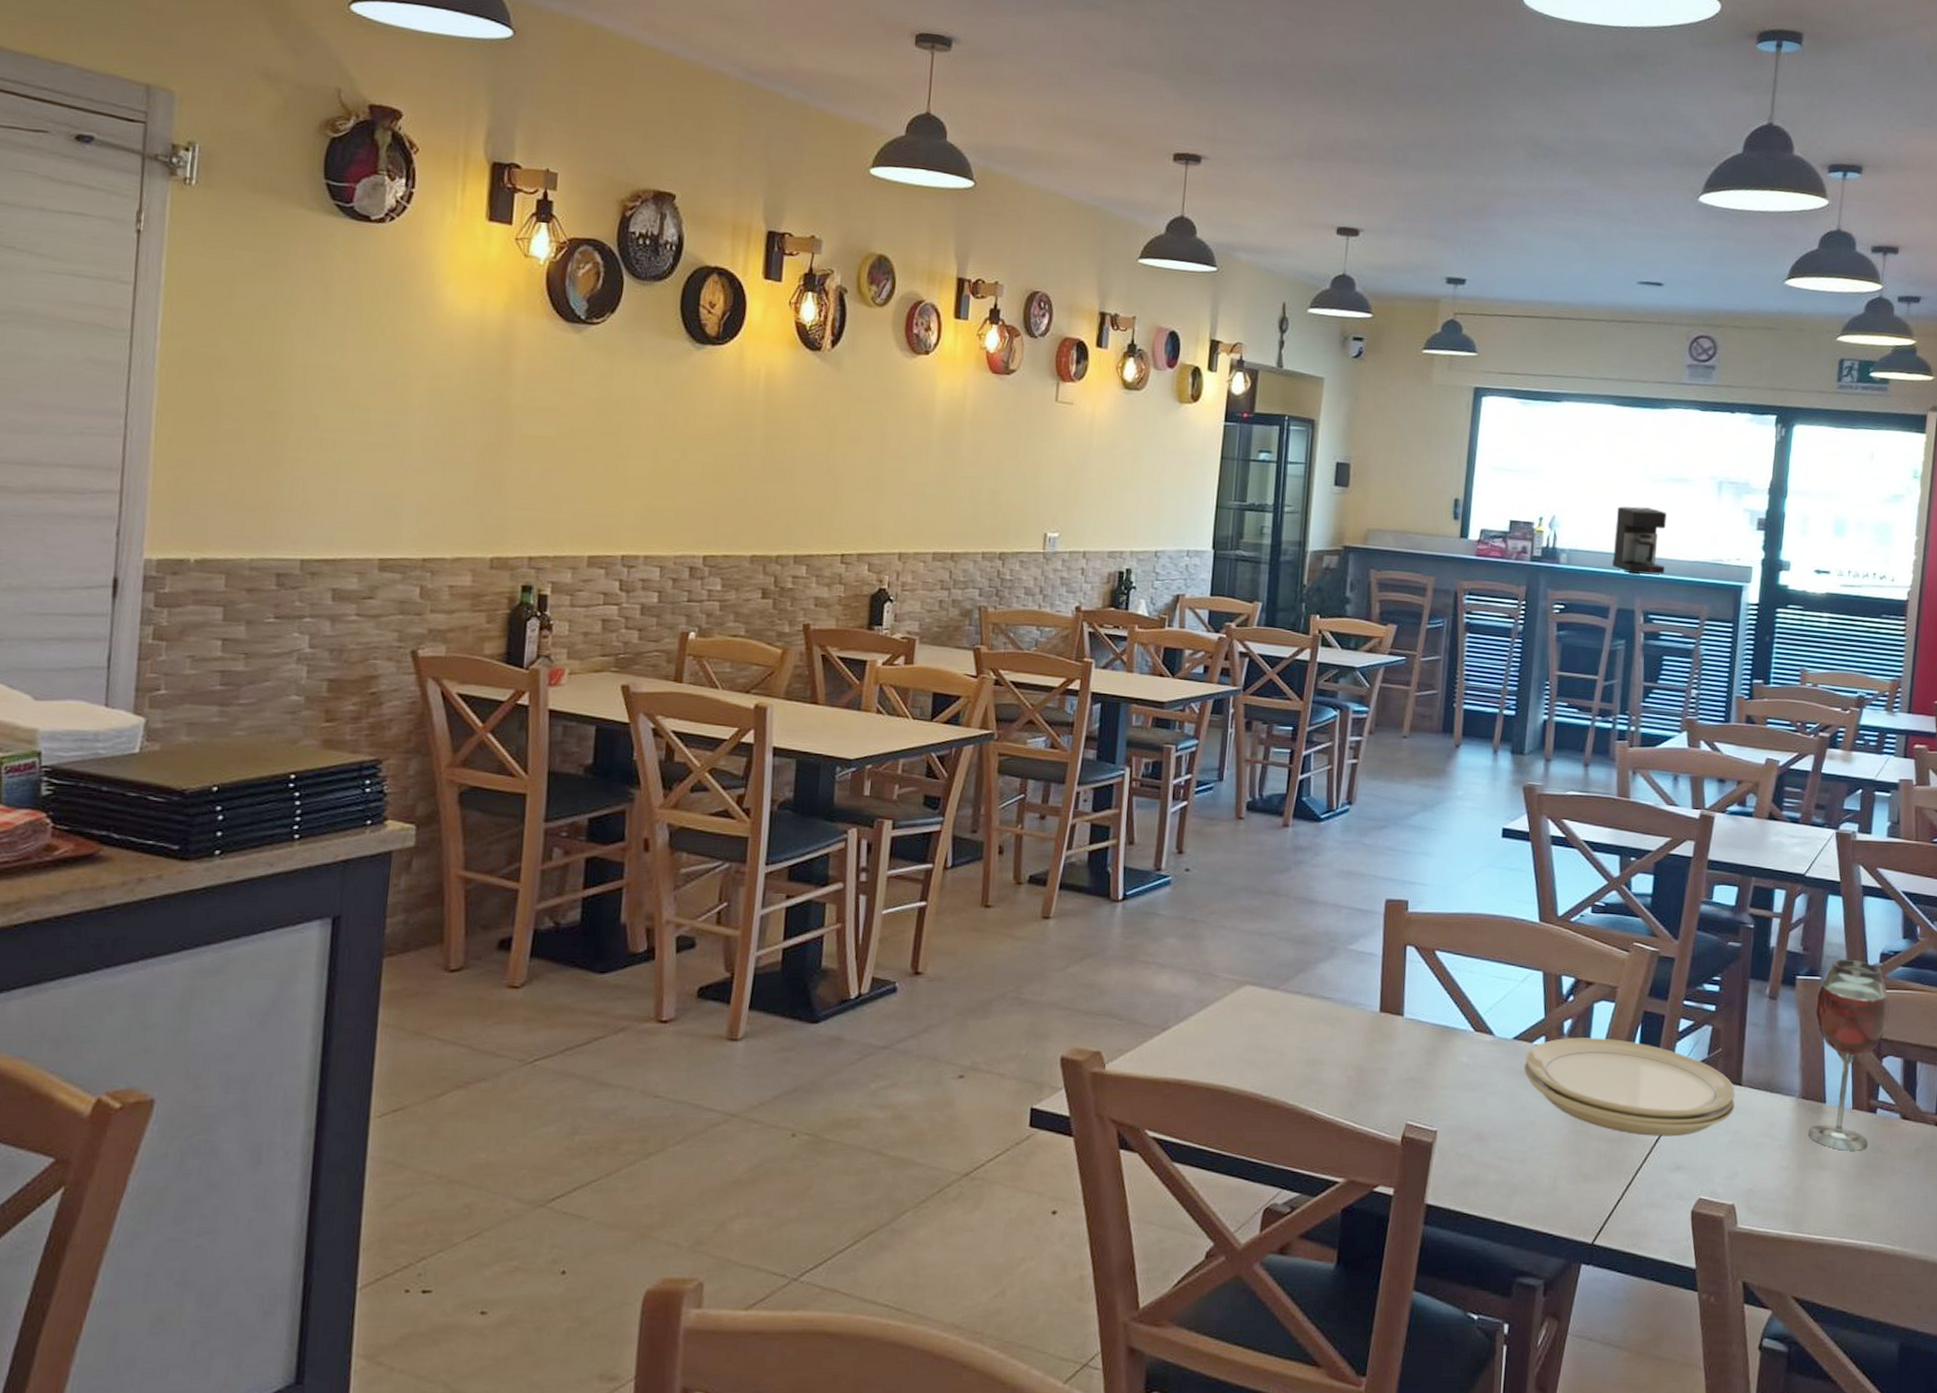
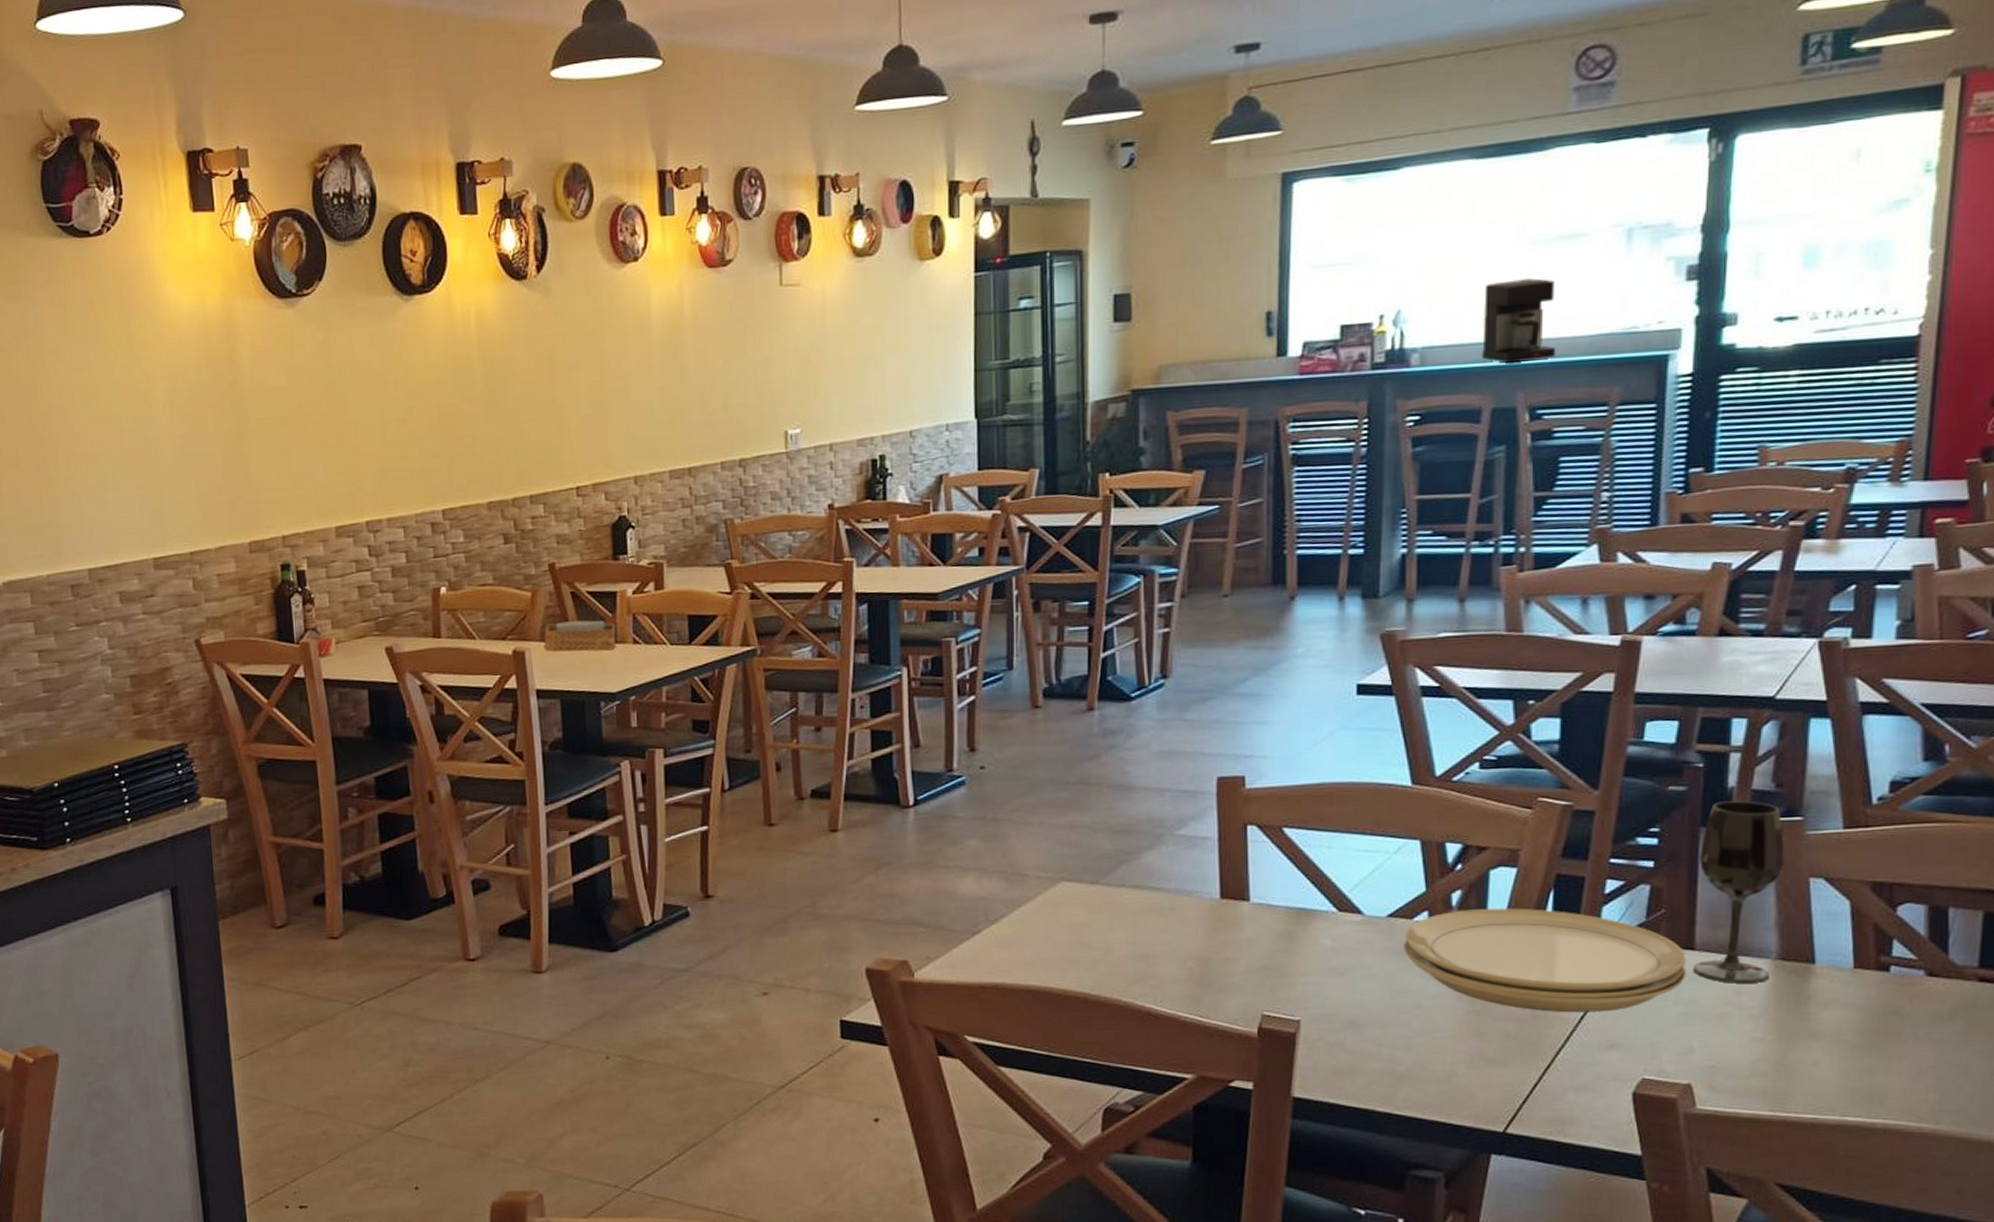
napkin holder: none [787,683,862,717] -> present [544,620,616,652]
wine glass: none [1739,958,1808,1117] -> present [1693,800,1784,983]
wineglass: present [1808,959,1889,1151] -> none [1791,793,1905,1017]

